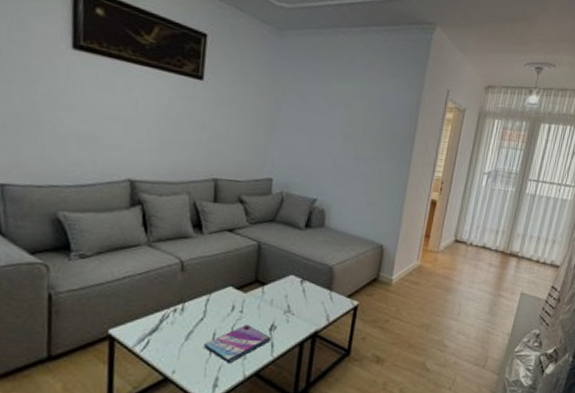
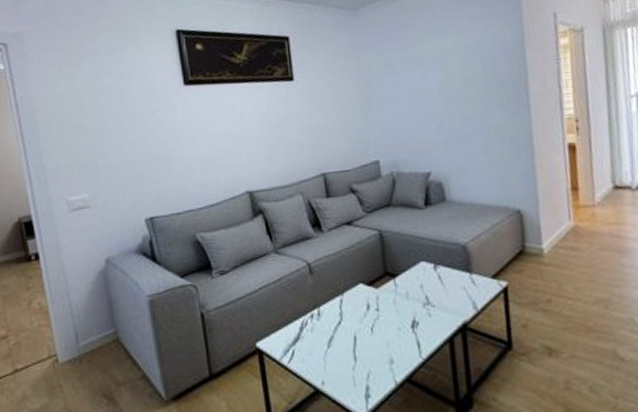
video game case: present [204,325,271,364] -> none [347,324,416,370]

